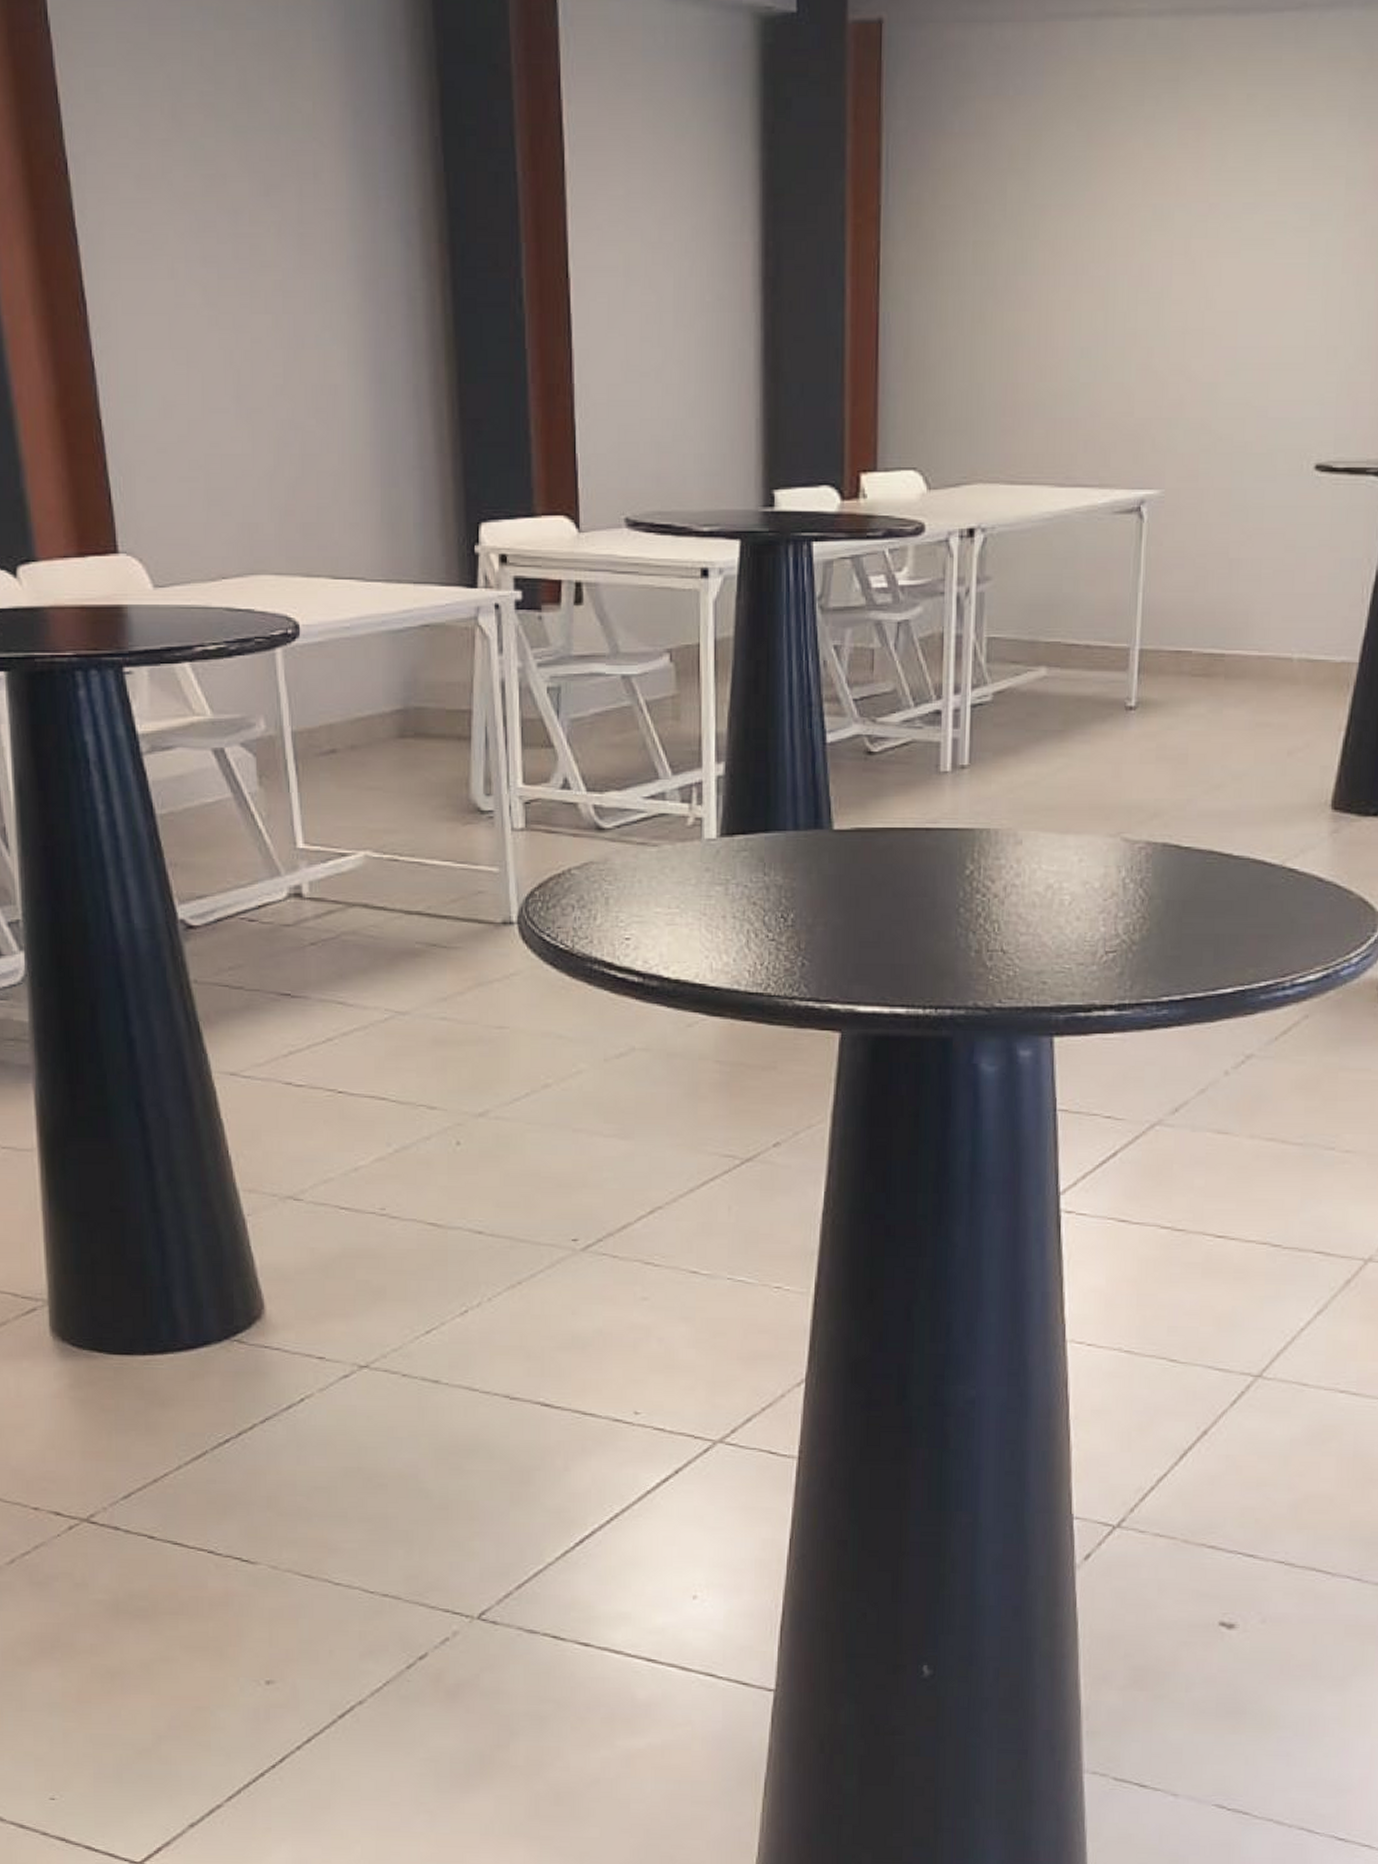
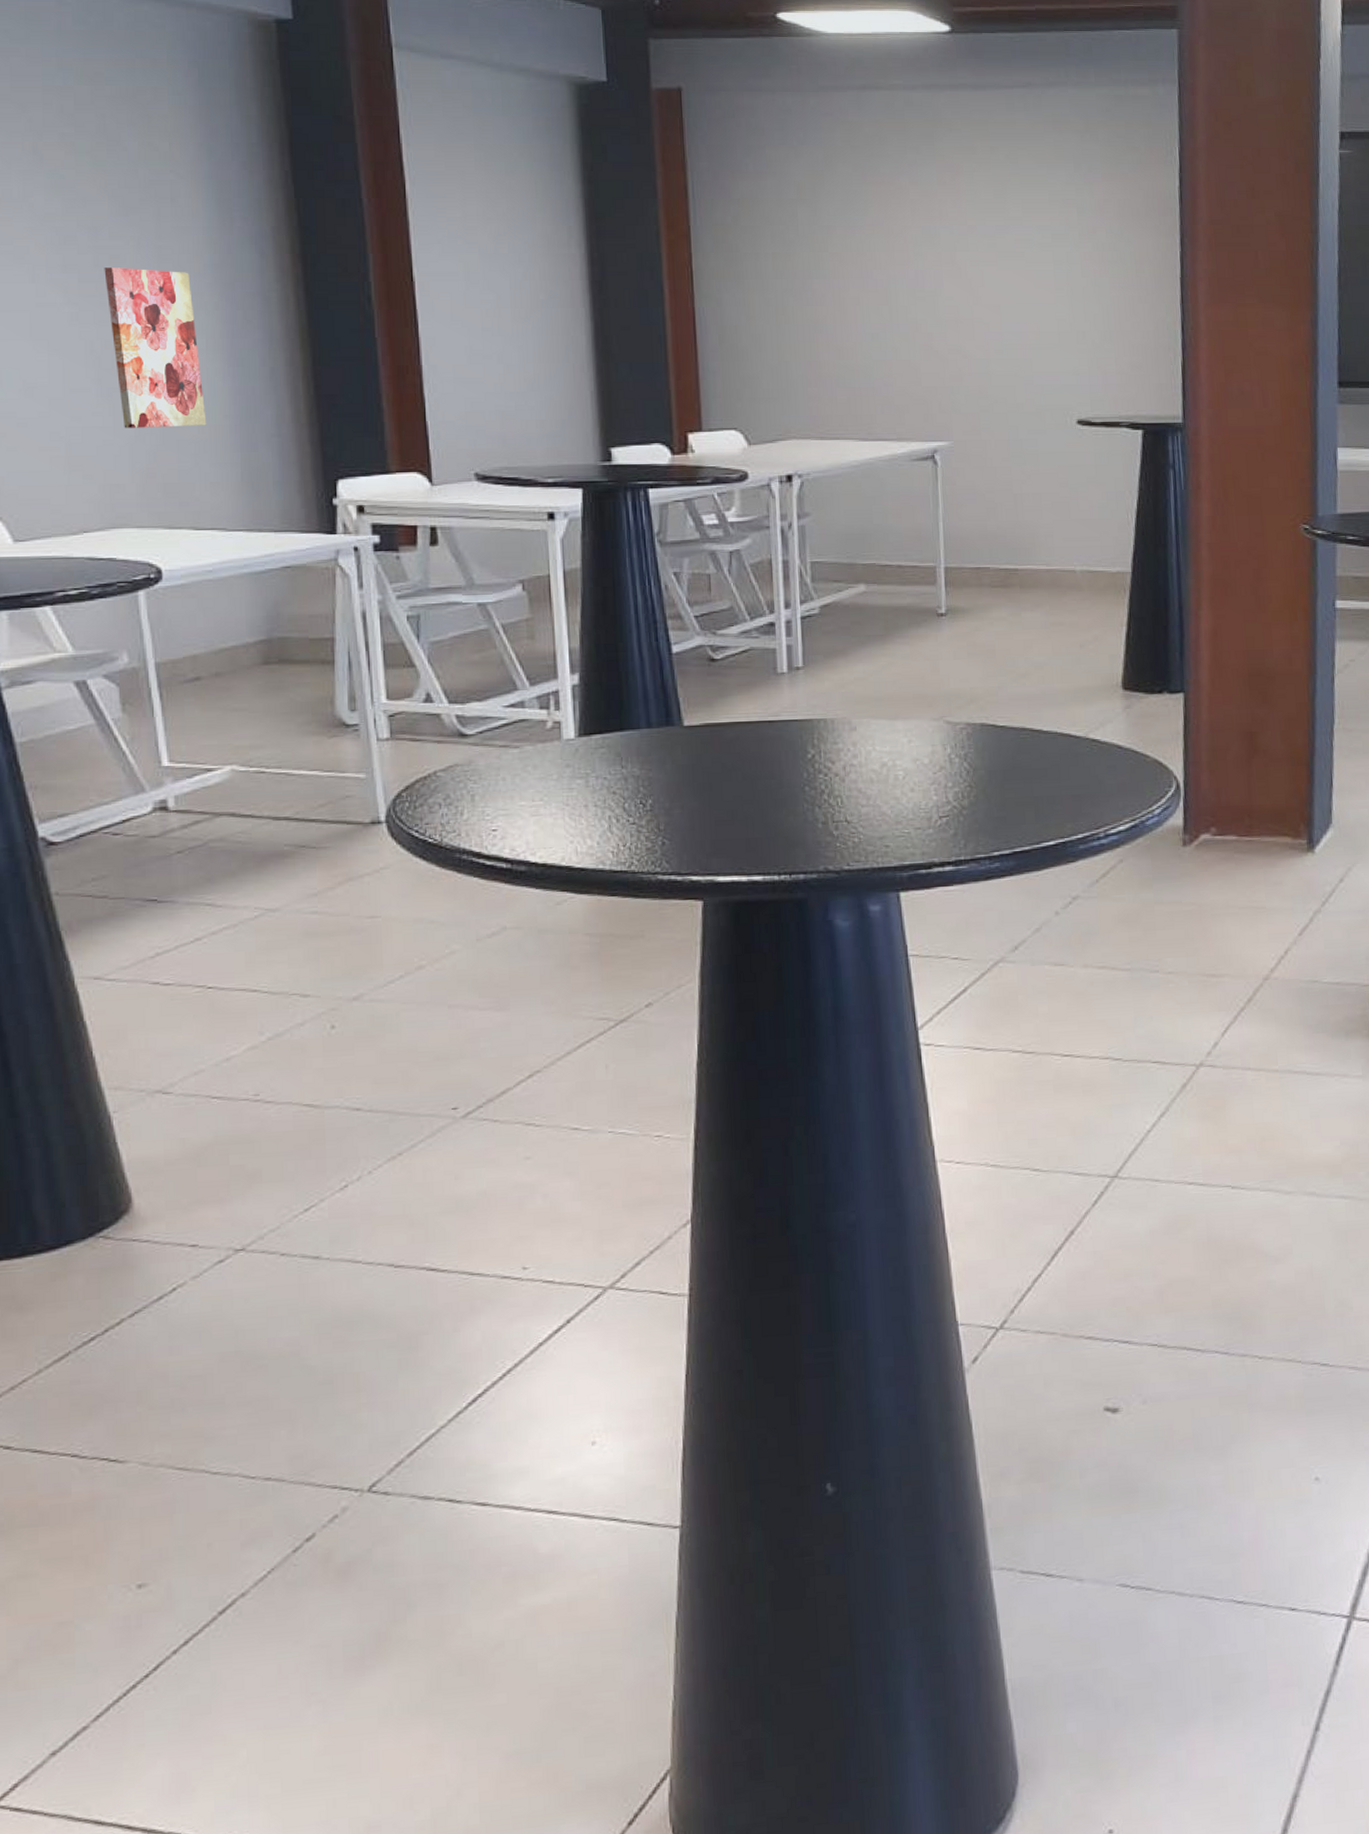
wall art: none [244,260,347,456] -> present [104,267,207,428]

